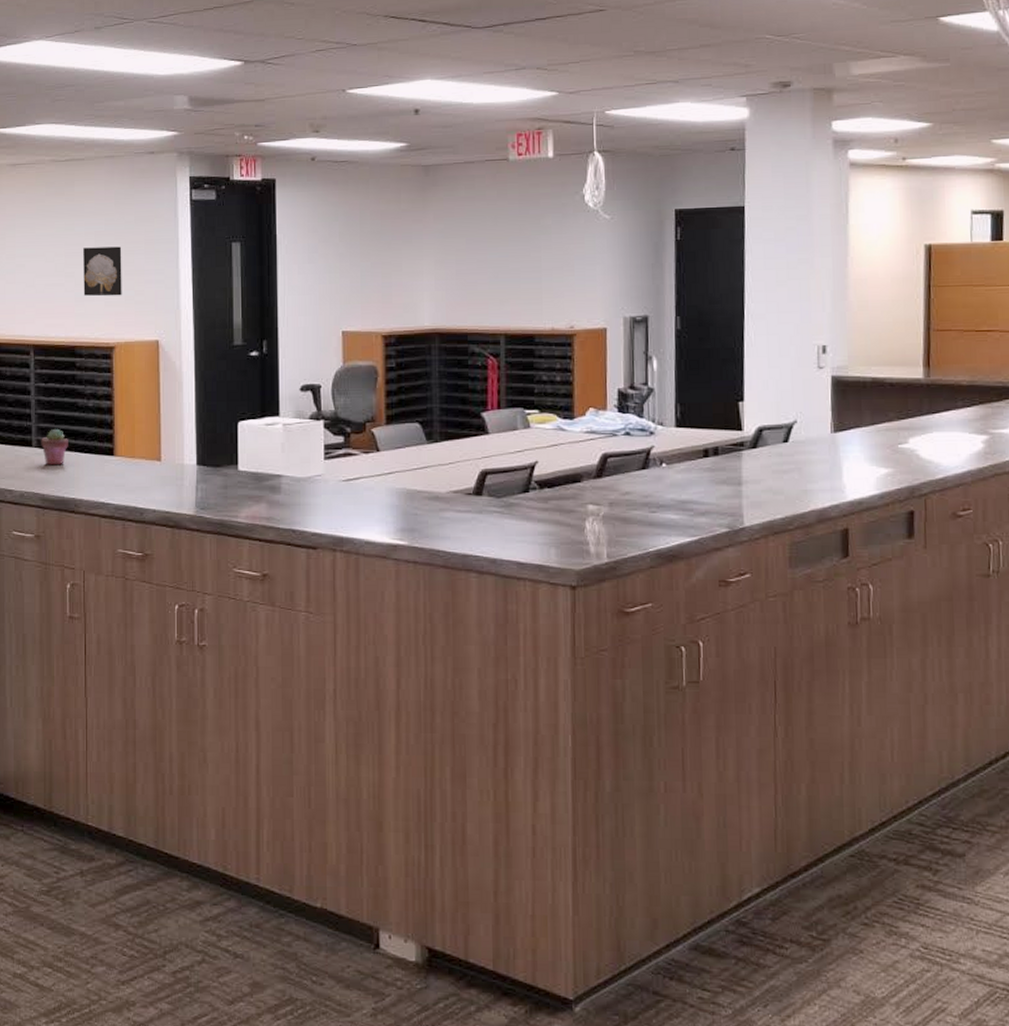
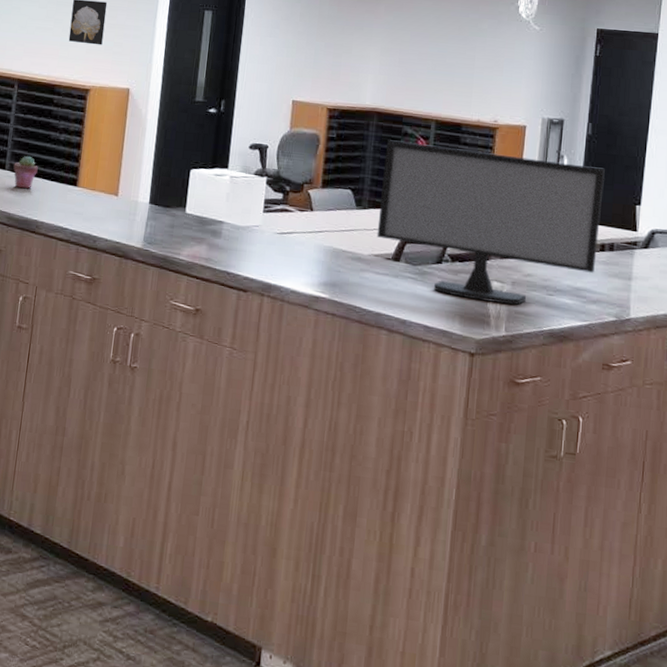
computer monitor: none [452,362,701,529] -> present [376,140,605,305]

